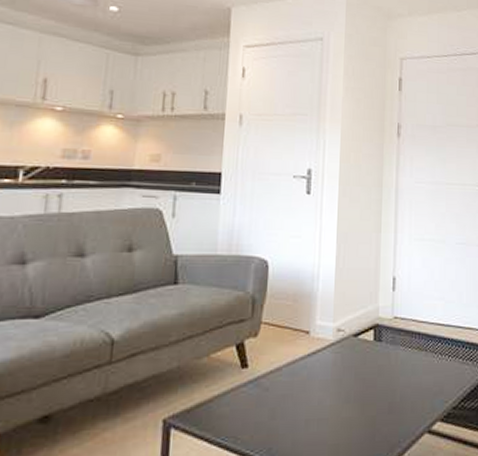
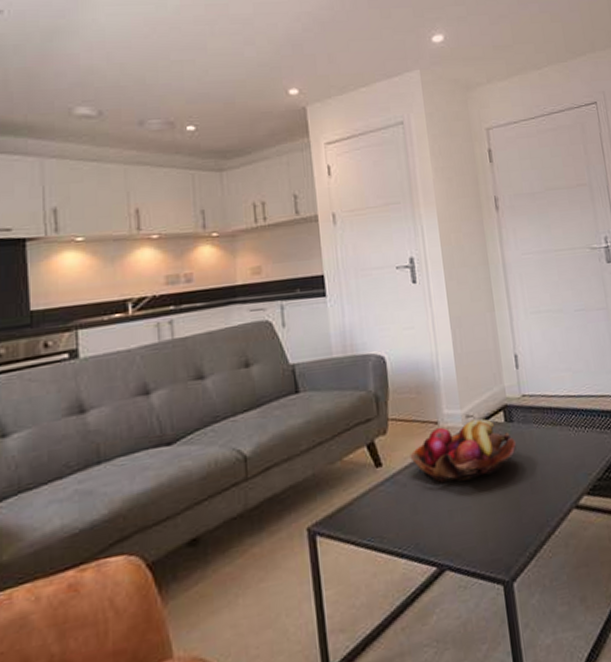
fruit basket: none [277,334,382,392] -> present [410,418,517,483]

